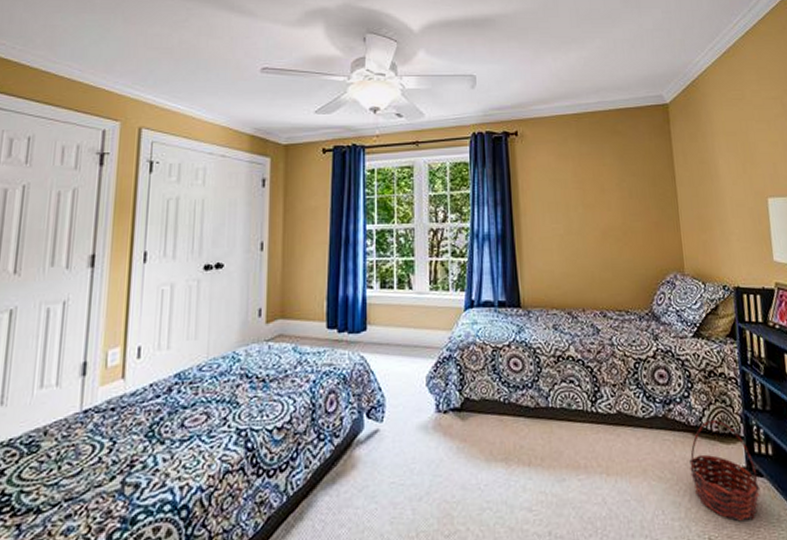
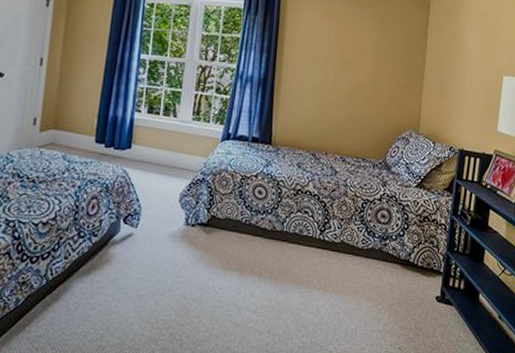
basket: present [689,419,761,522] -> none [393,256,448,338]

